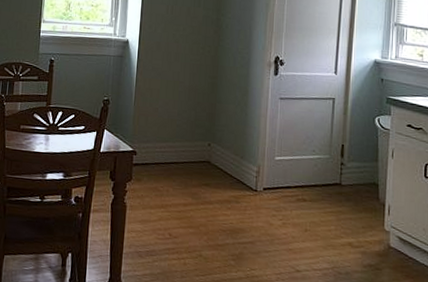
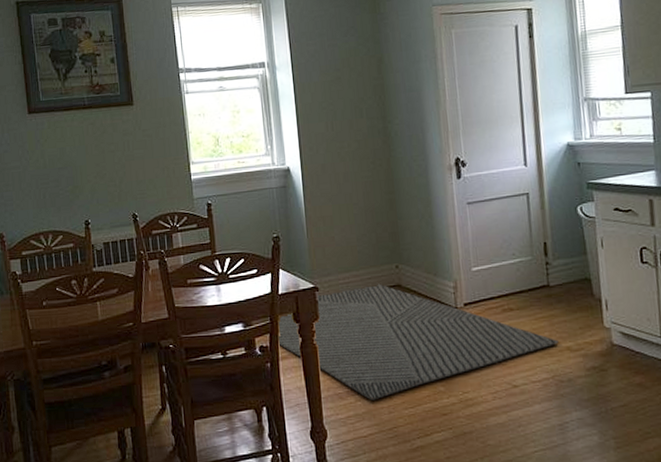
rug: none [91,156,342,263] -> present [277,282,559,401]

